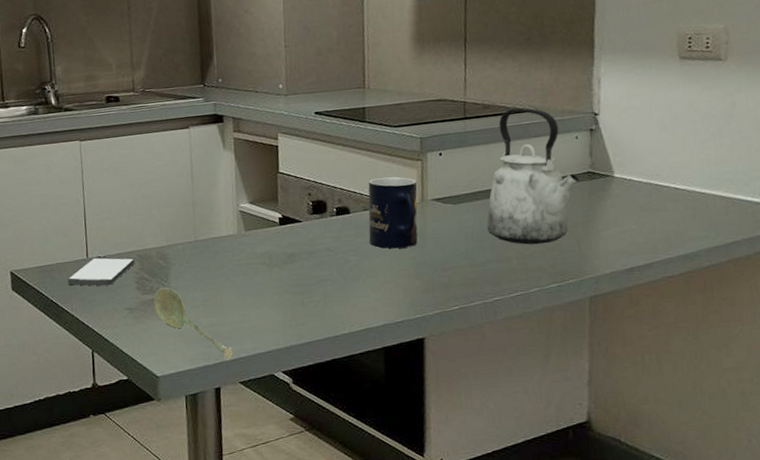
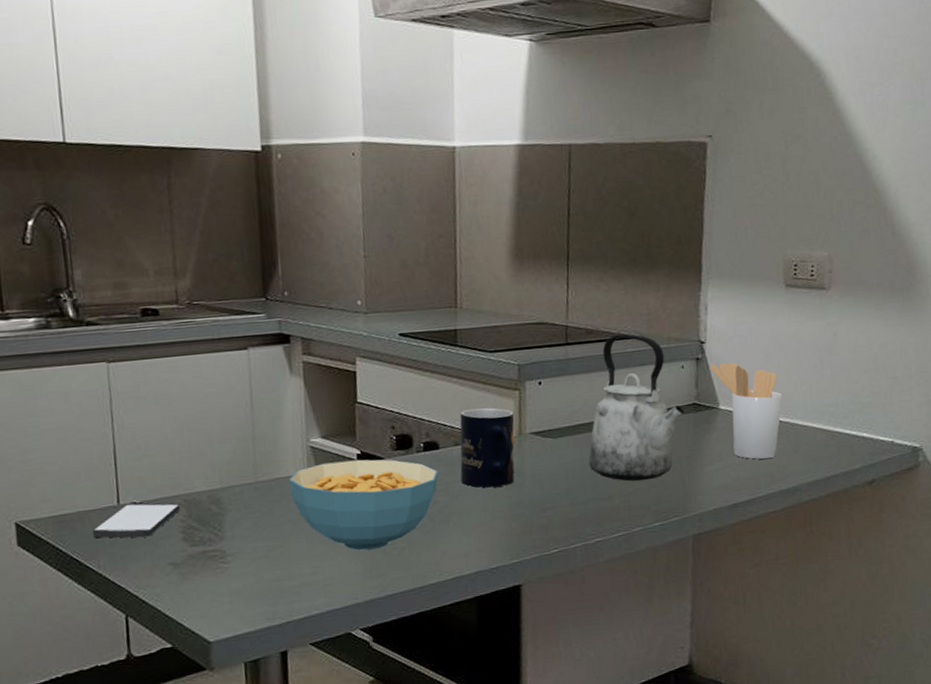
soupspoon: present [153,287,234,359] -> none [204,536,303,618]
cereal bowl: none [222,222,350,302] -> present [288,459,439,551]
utensil holder: none [603,132,680,225] -> present [709,362,783,460]

